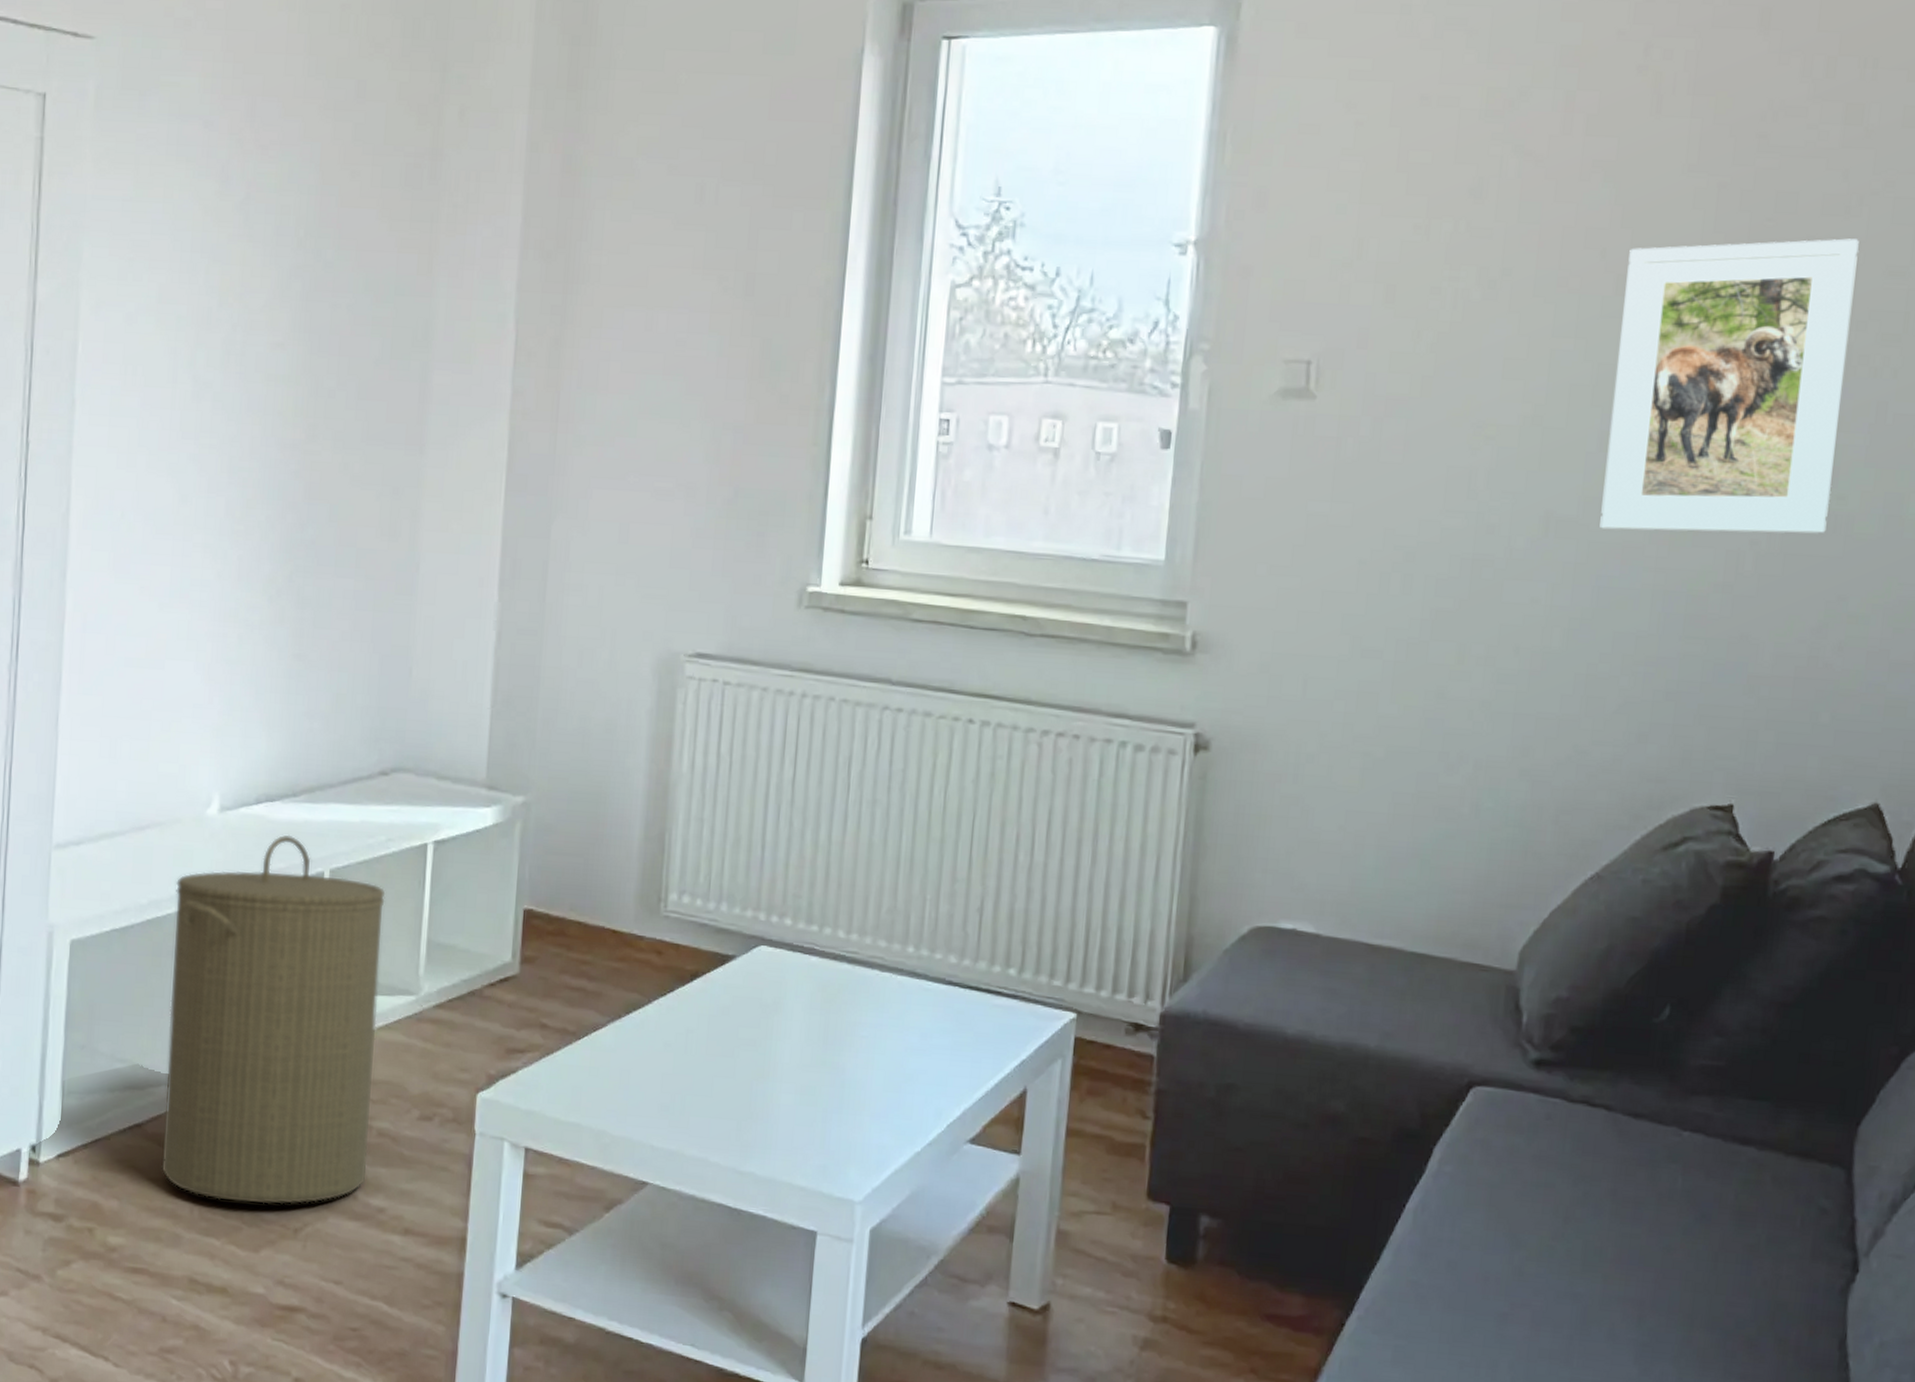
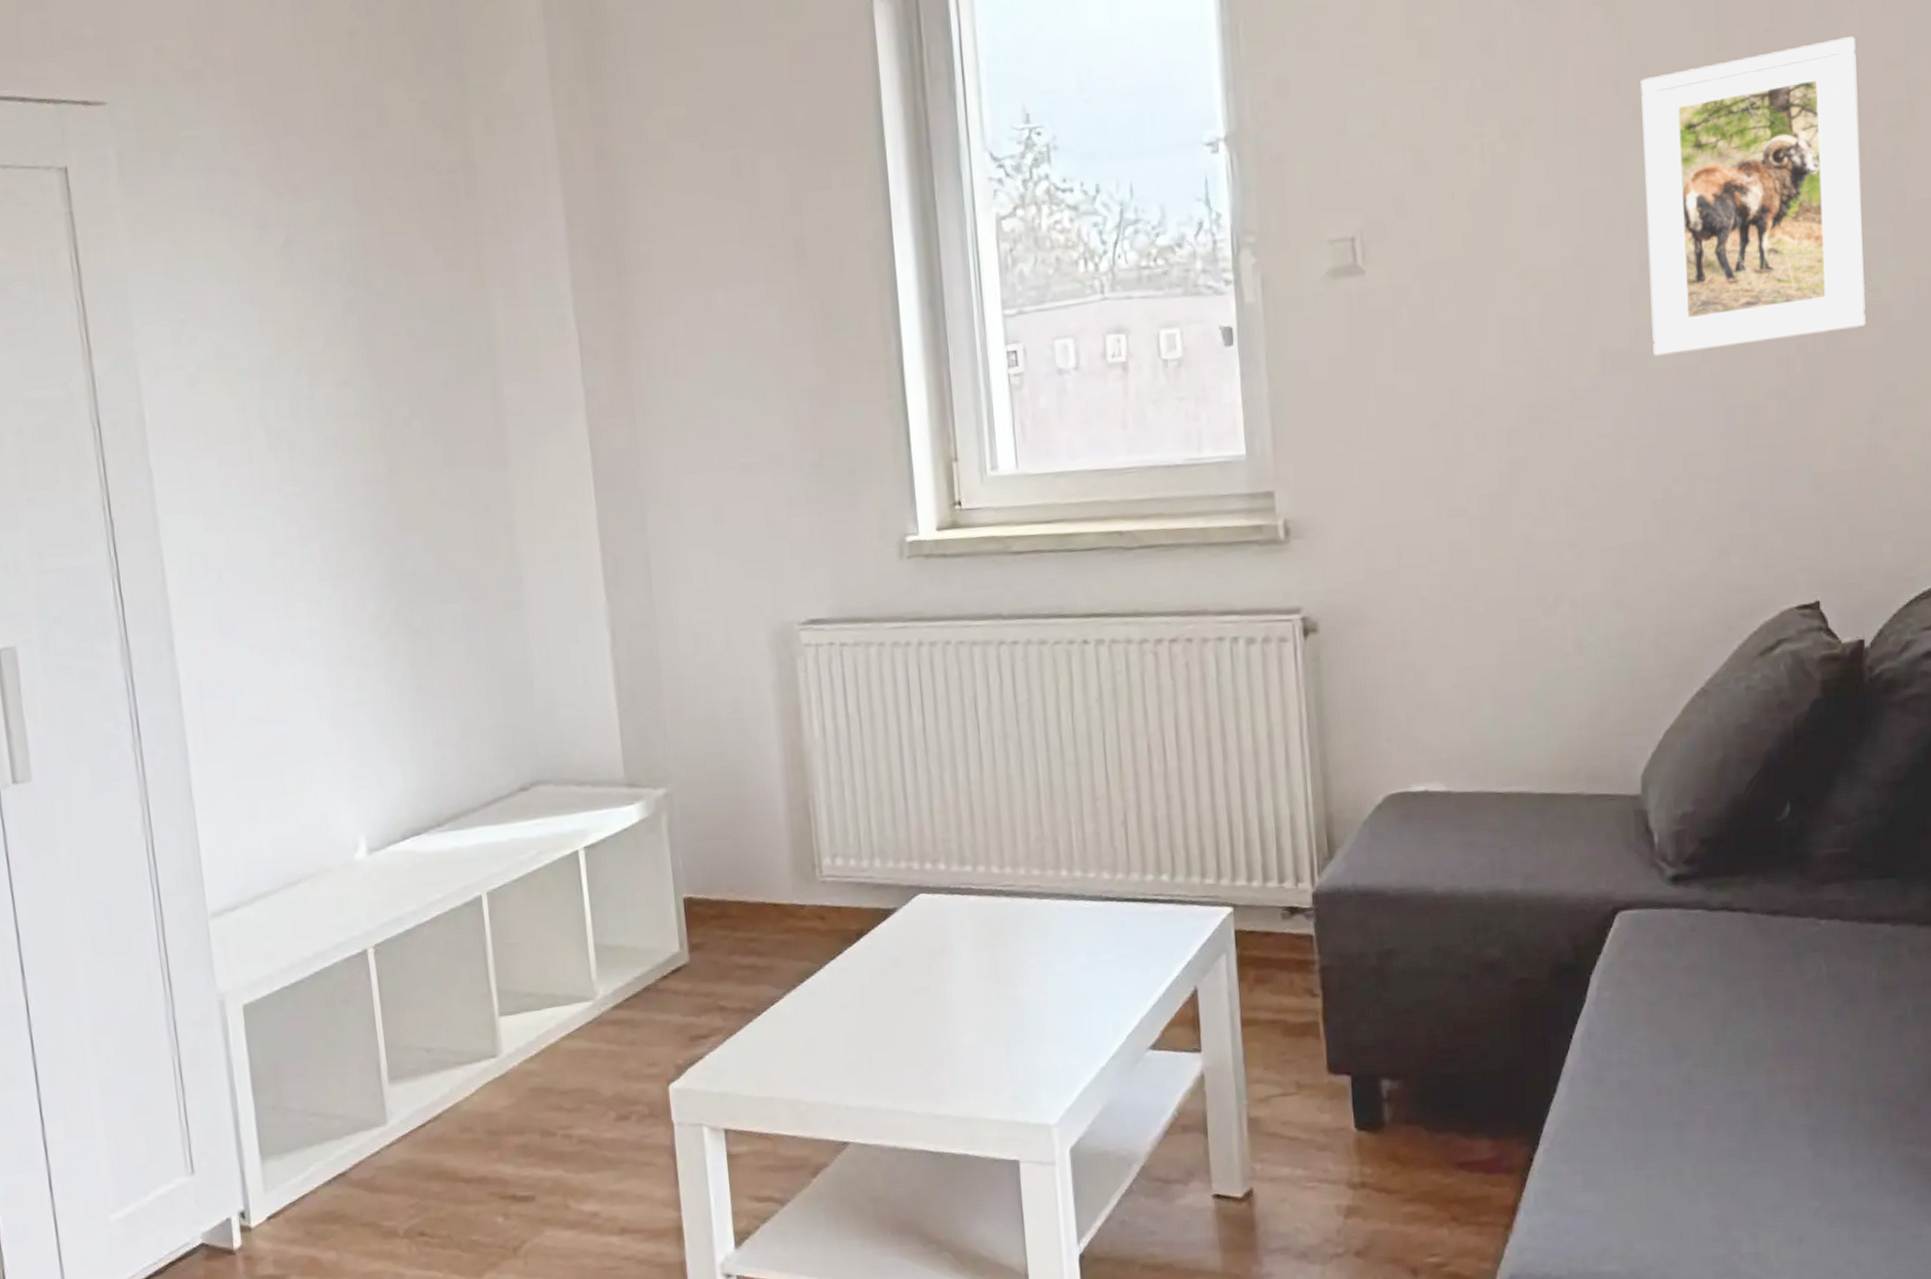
laundry hamper: present [161,834,386,1204] -> none [336,865,575,1233]

